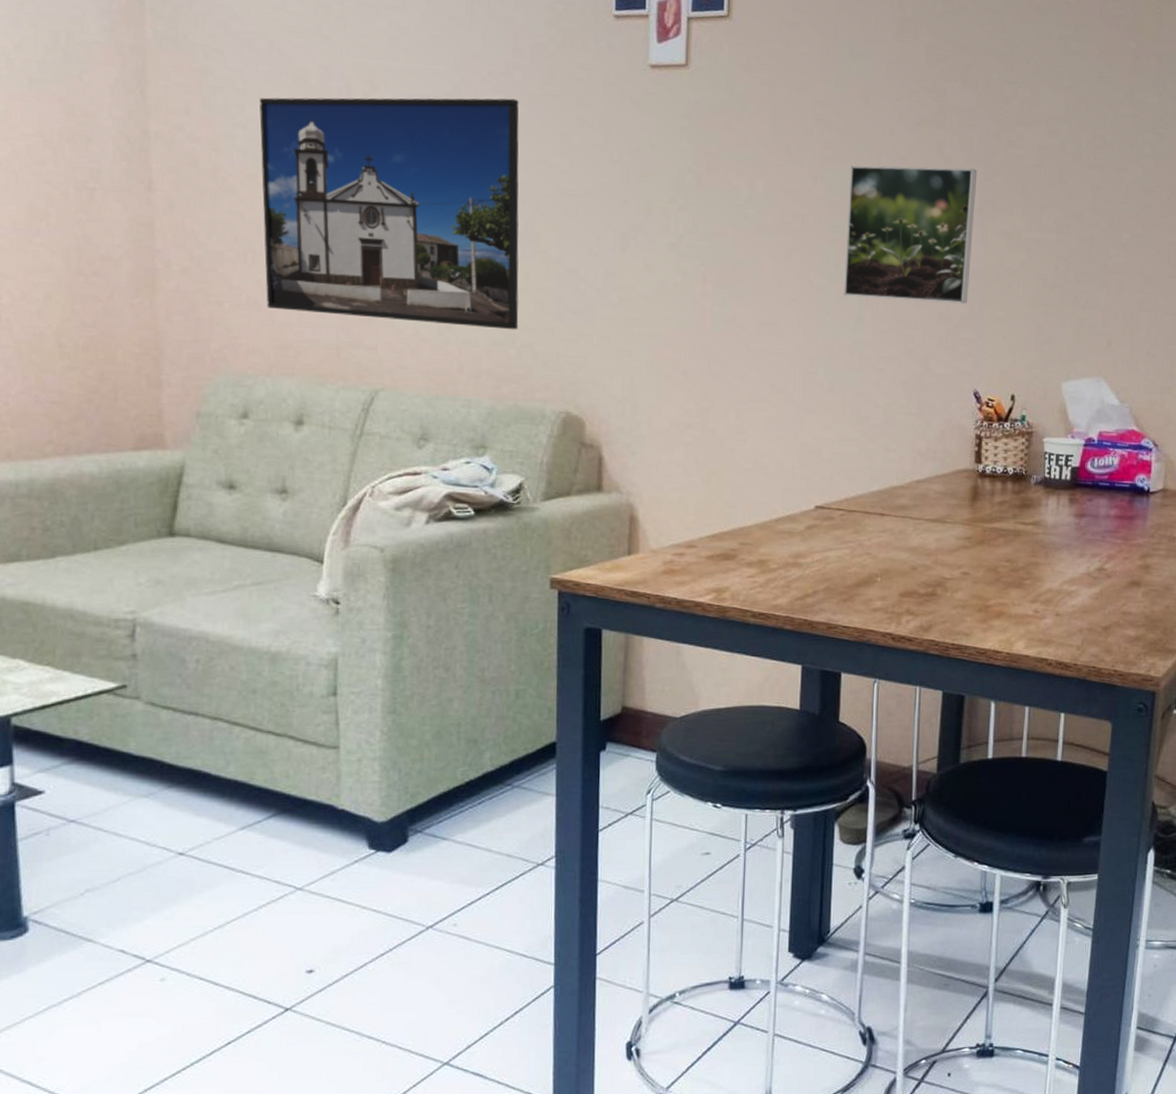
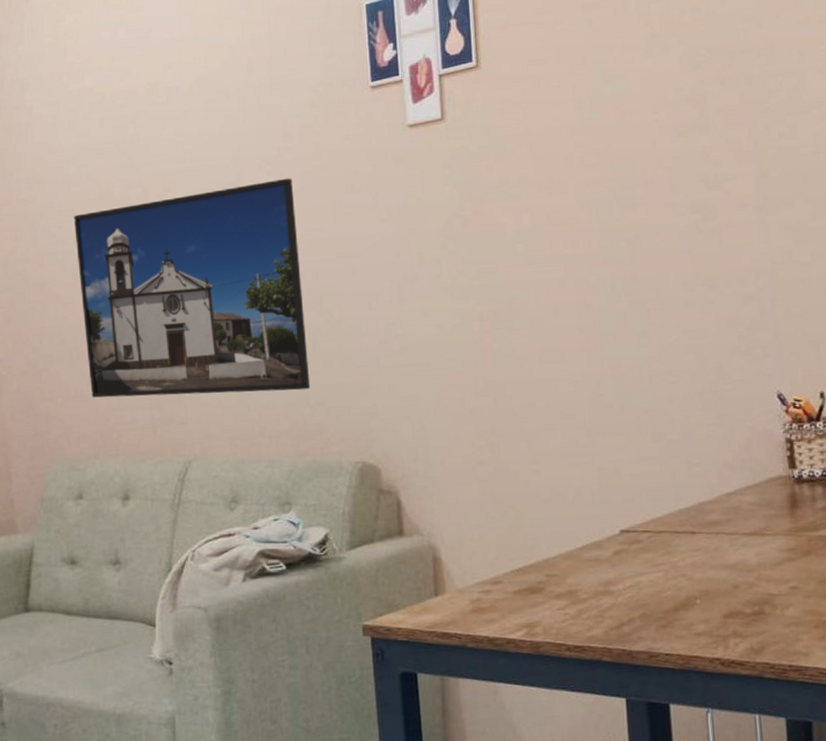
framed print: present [844,165,978,304] -> none [615,167,758,314]

